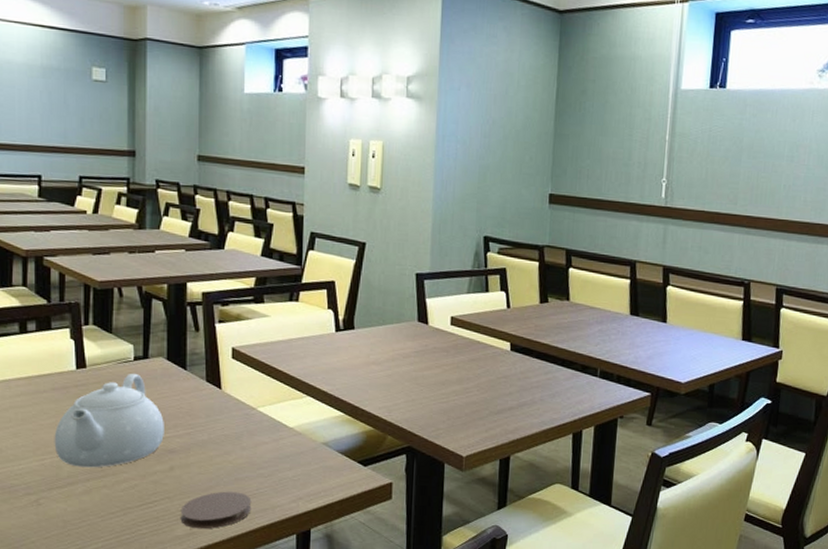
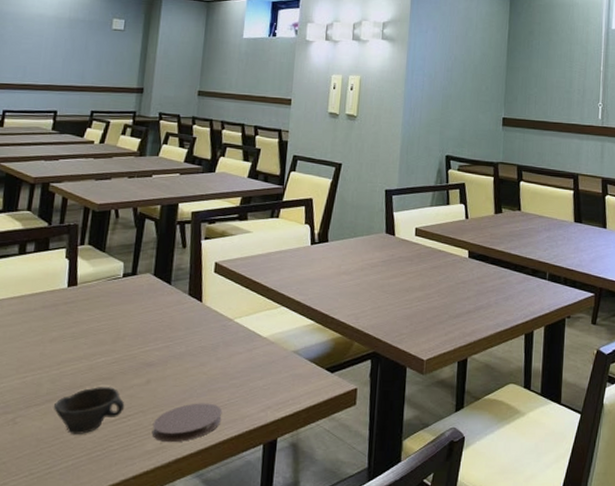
teapot: present [54,374,164,468] -> none [37,290,146,384]
cup: none [76,472,150,518] -> present [53,387,125,434]

